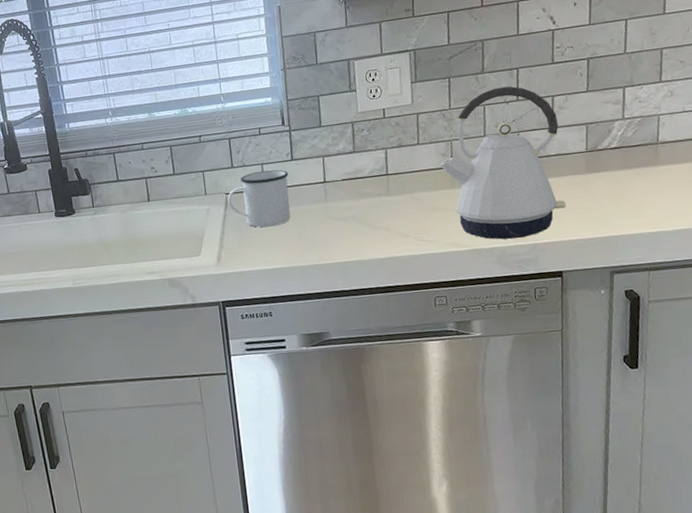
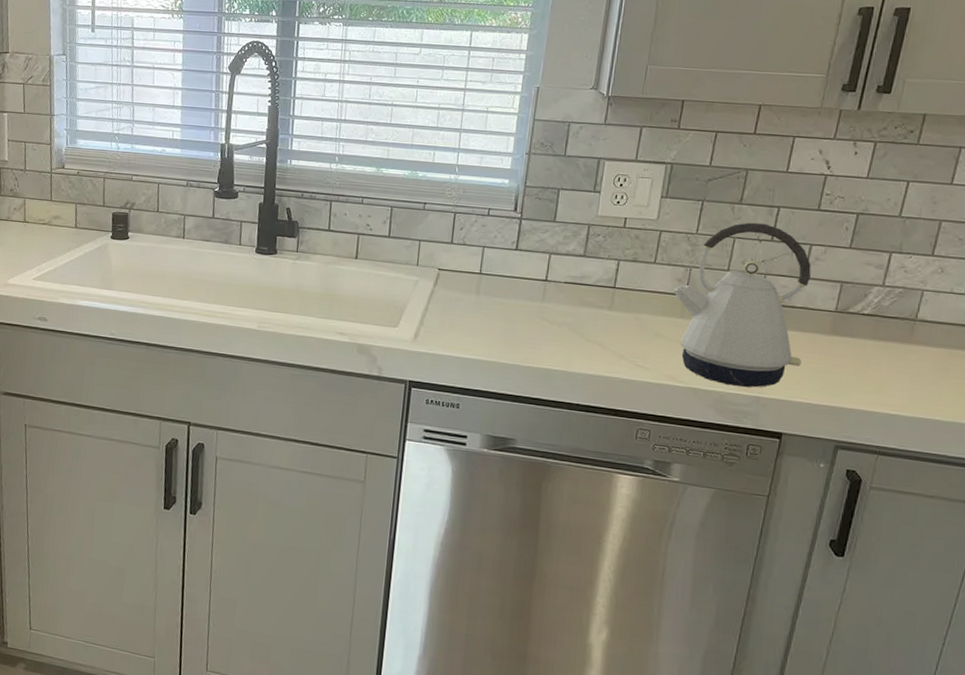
mug: present [227,170,291,227] -> none [439,253,510,314]

